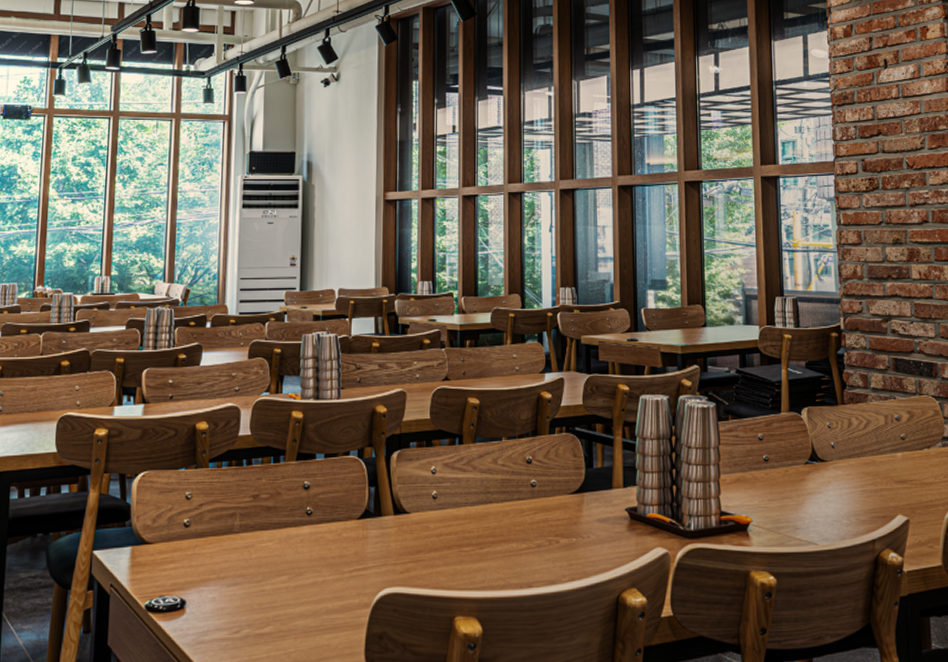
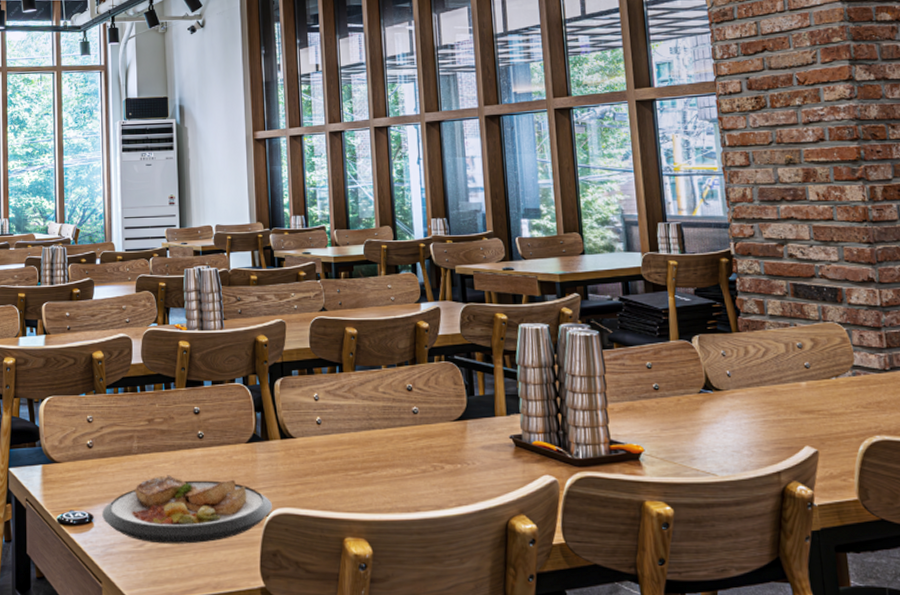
plate: none [196,555,381,629] -> present [102,475,272,544]

